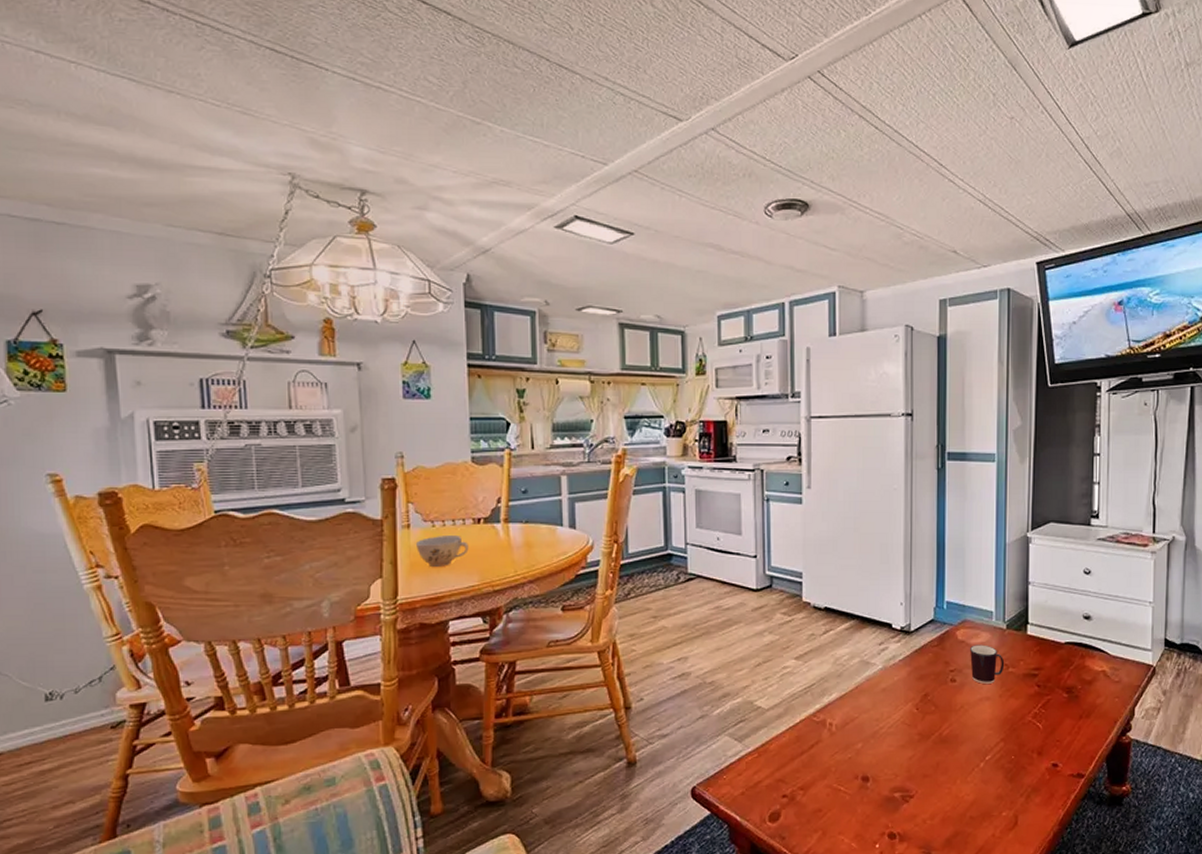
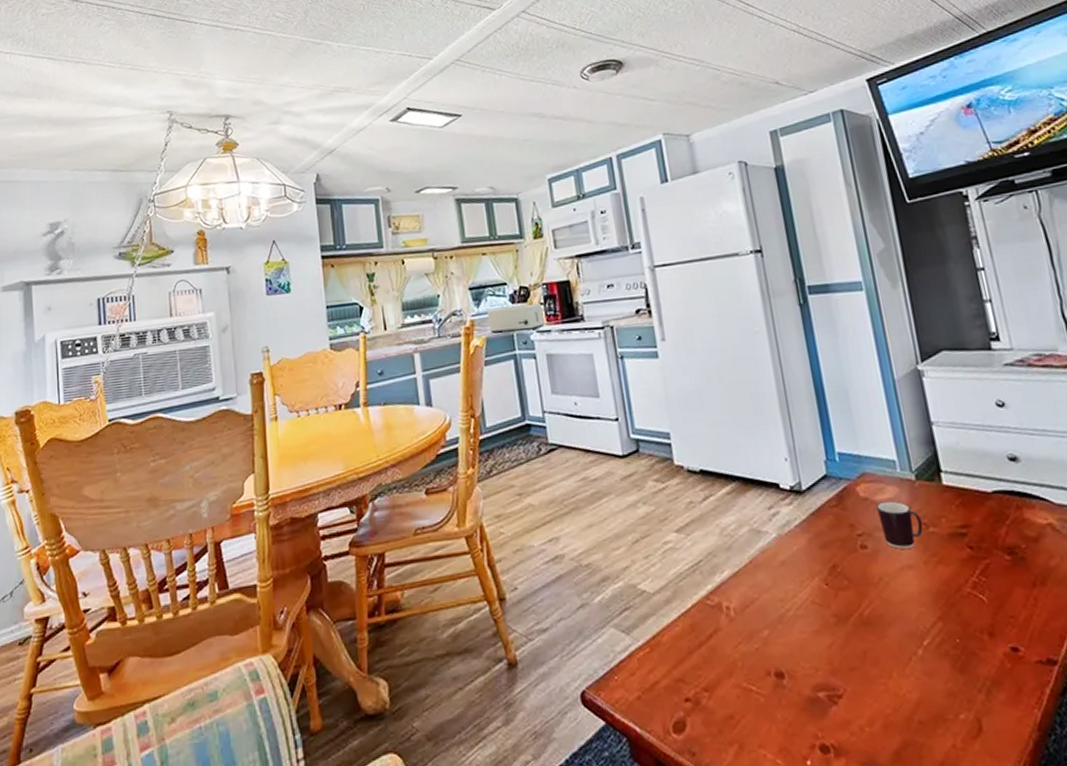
teacup: present [415,536,469,567] -> none [283,424,332,458]
toaster: none [640,439,697,466] -> present [486,303,545,334]

